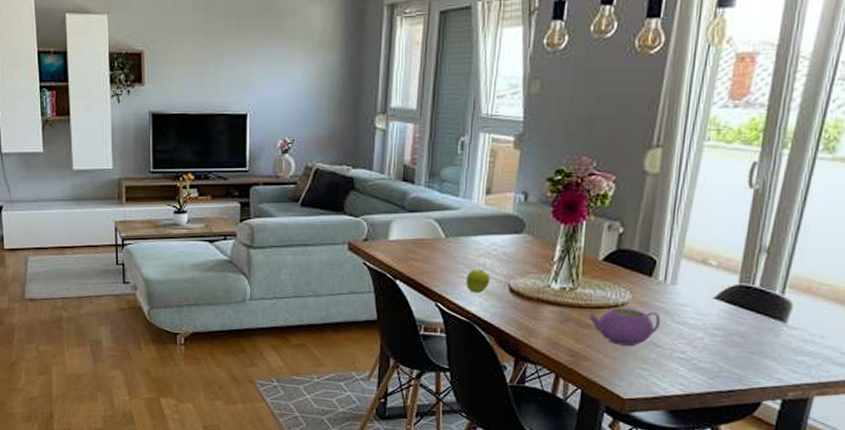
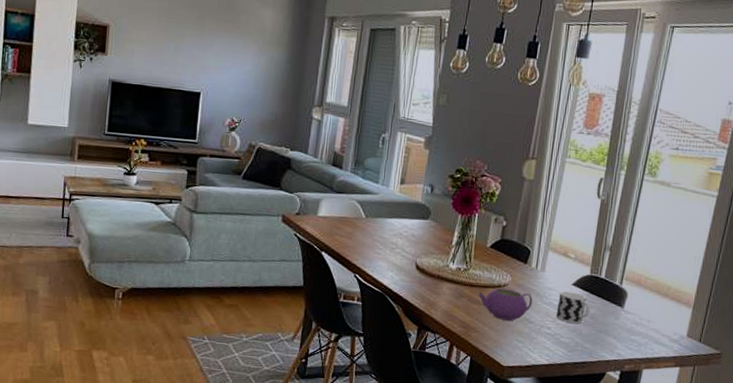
fruit: present [466,269,490,293] -> none [381,247,401,268]
cup: none [691,306,740,346] -> present [555,291,590,324]

